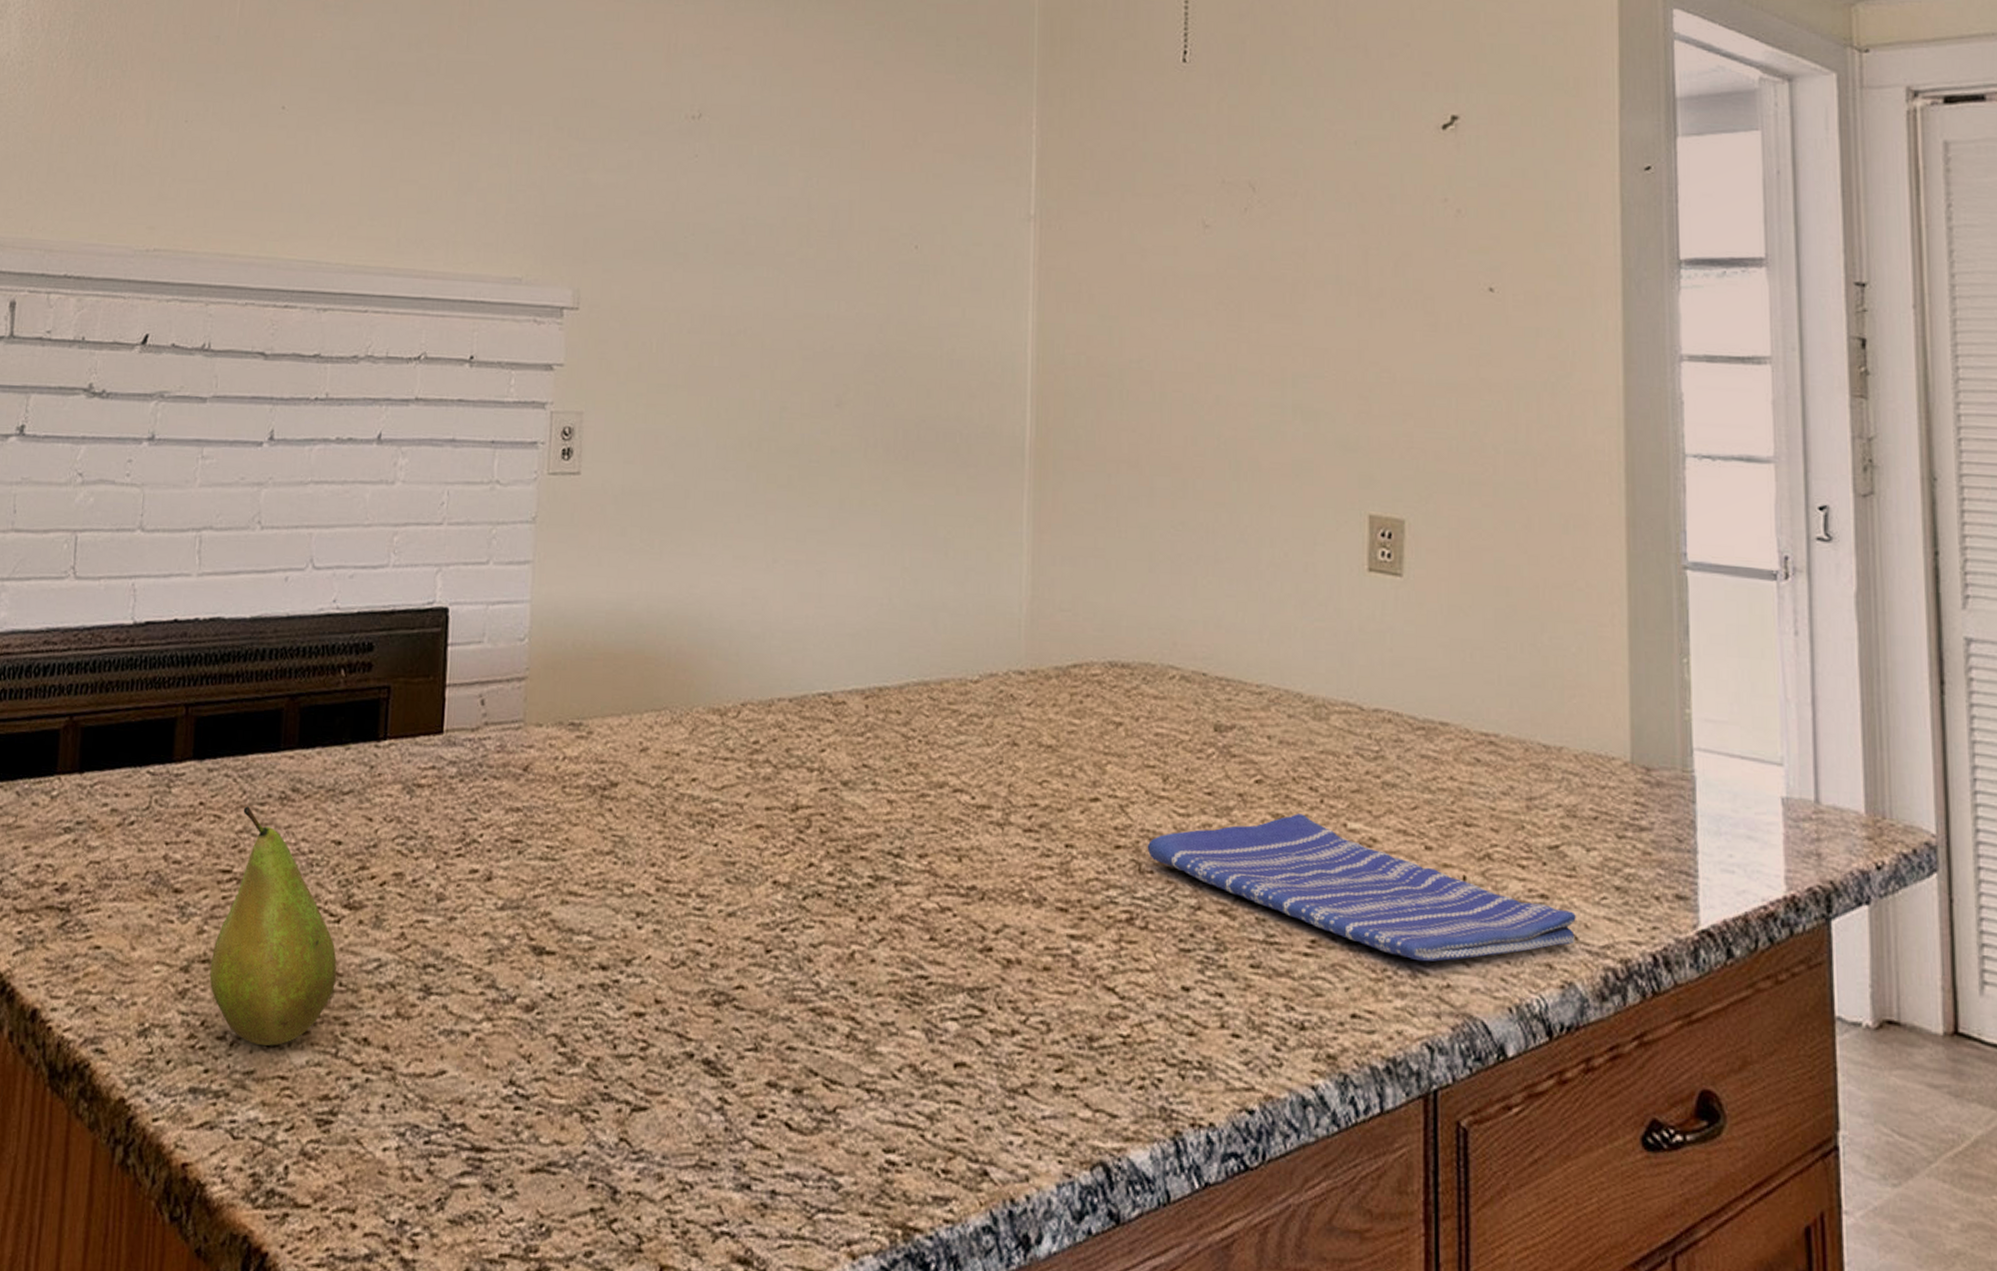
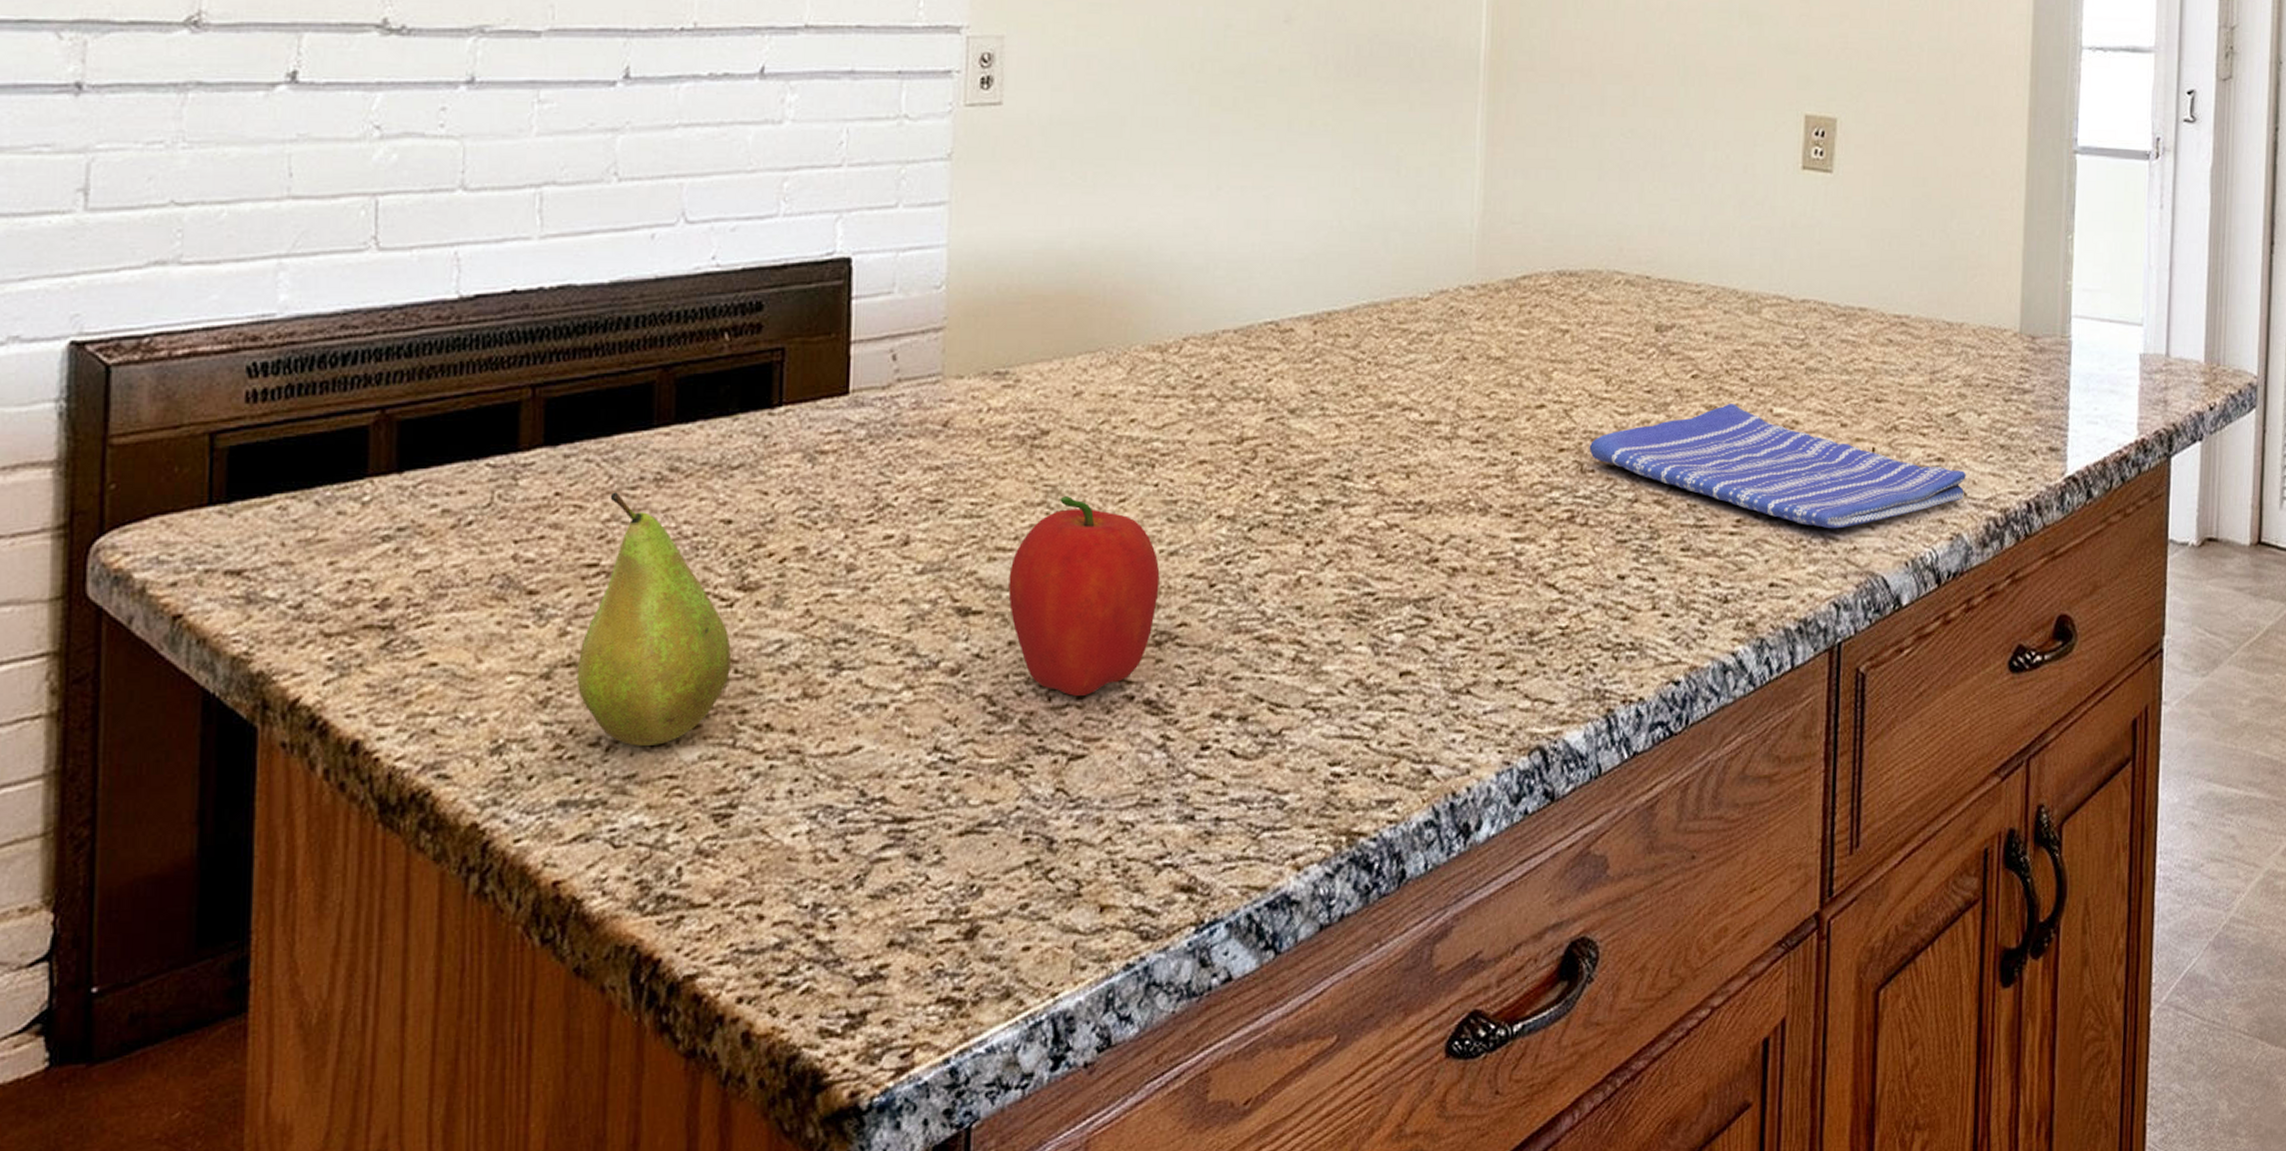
fruit: none [579,848,719,1048] -> present [1008,496,1160,697]

